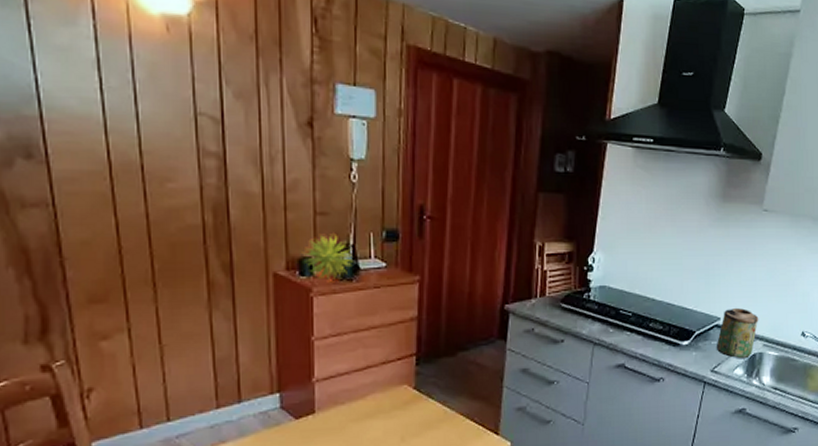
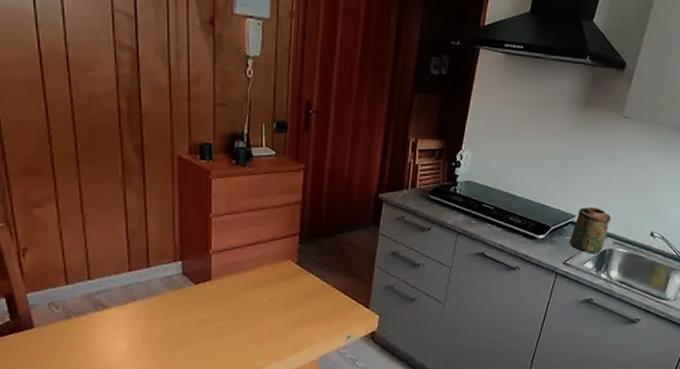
plant: present [303,234,353,279] -> none [204,123,246,164]

